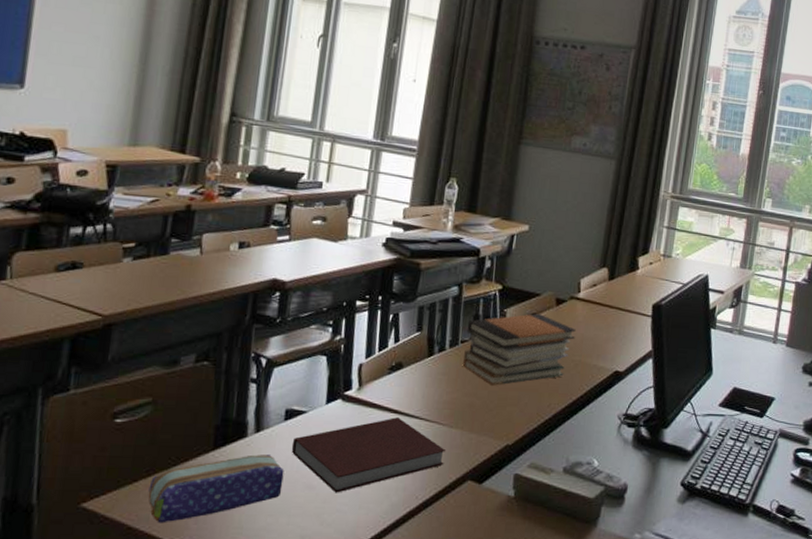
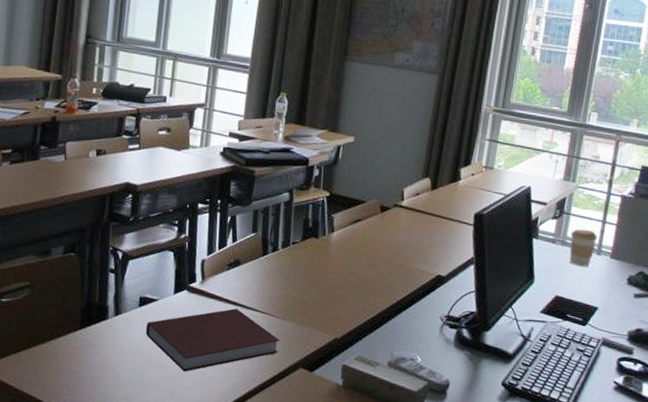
pencil case: present [148,454,284,523] -> none [29,334,140,388]
book stack: present [462,314,576,386] -> none [293,219,399,284]
coffee cup: none [746,317,774,357] -> present [569,229,598,267]

